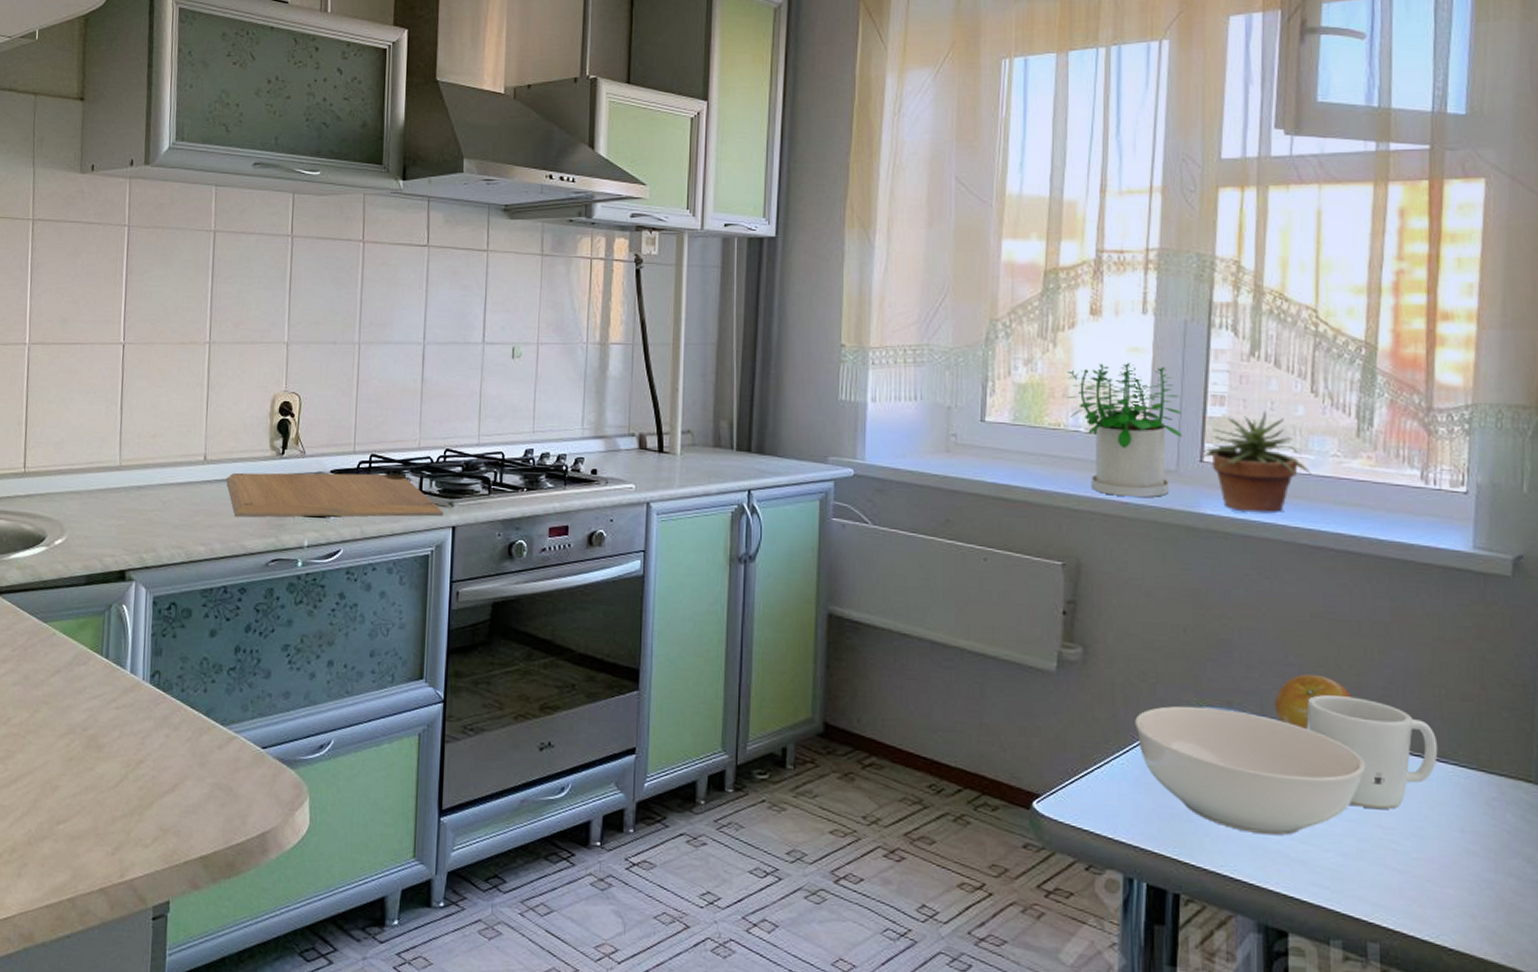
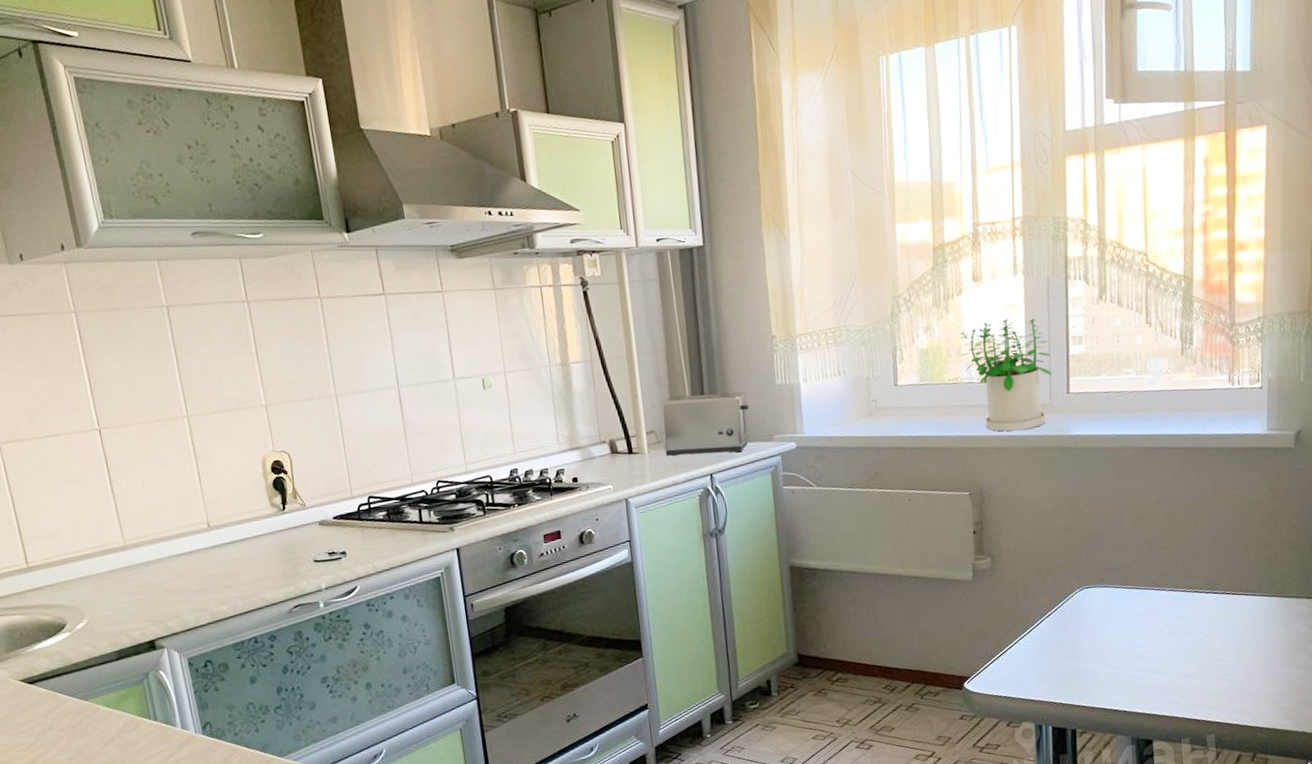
chopping board: present [226,472,444,518] -> none [234,510,447,574]
toaster: none [698,396,804,470] -> present [659,391,750,457]
bowl: present [1135,705,1366,836] -> none [1034,585,1200,674]
potted plant: present [1203,411,1311,514] -> none [1069,344,1150,429]
fruit: present [1274,674,1352,730] -> none [1133,546,1188,590]
mug: present [1306,695,1438,809] -> none [1156,558,1249,640]

